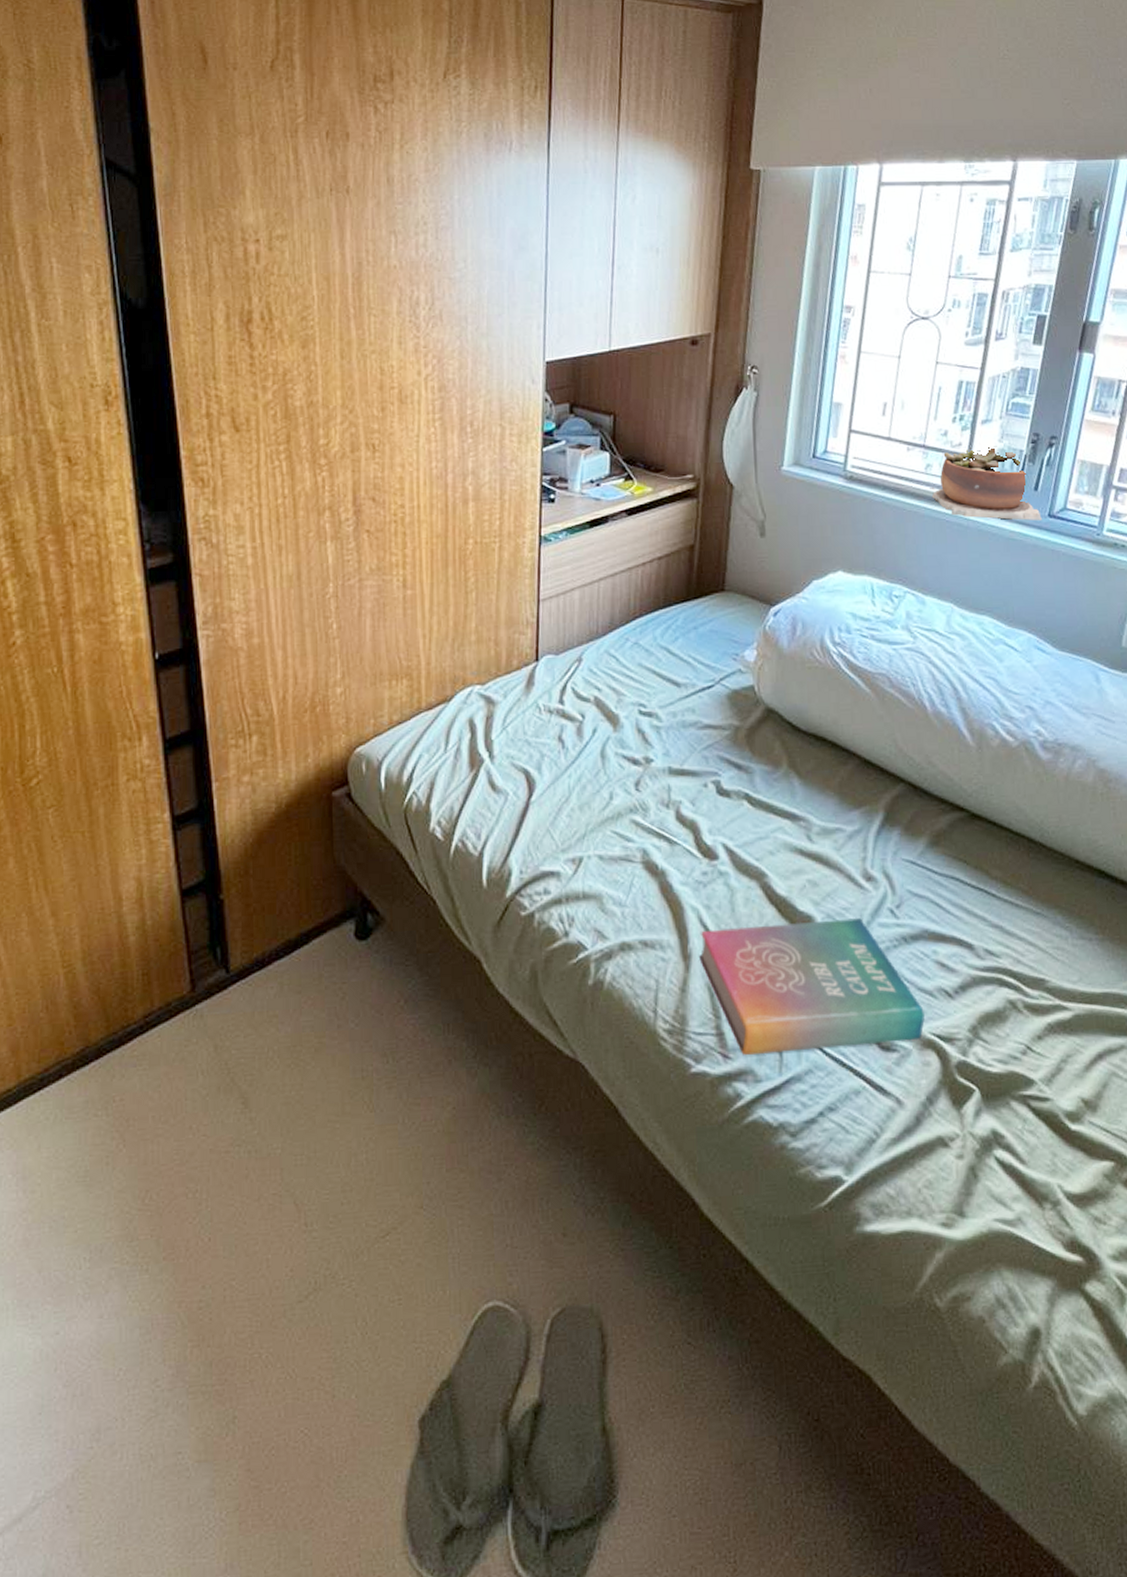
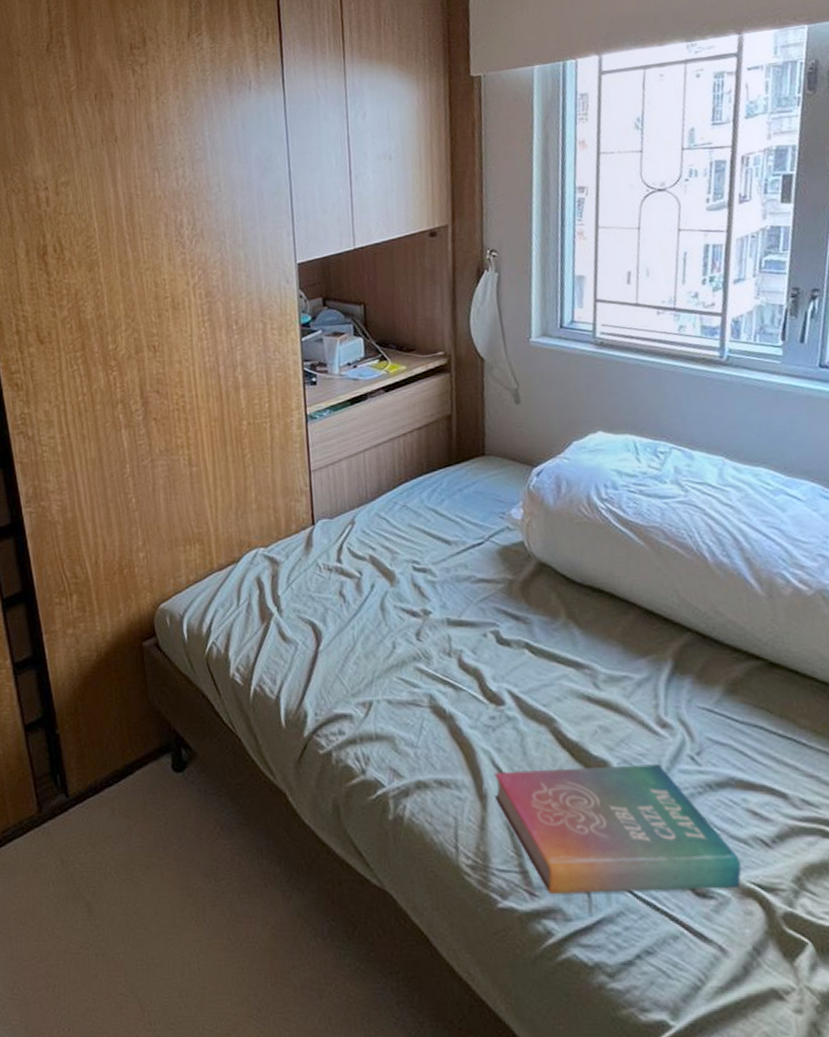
succulent plant: present [930,446,1042,521] -> none [685,303,813,374]

